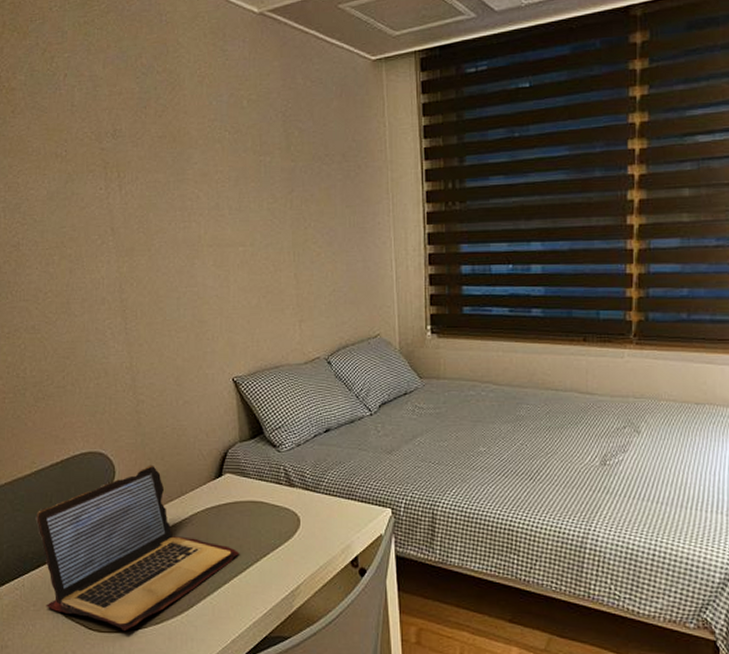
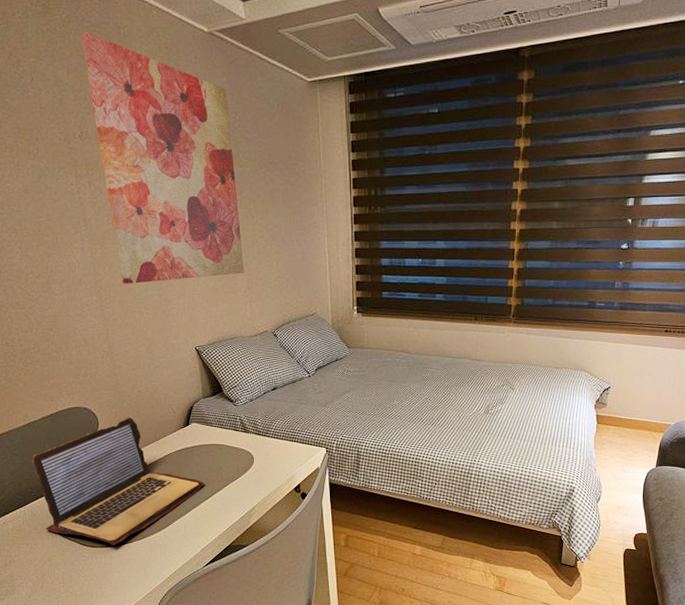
wall art: none [119,21,293,302] -> present [80,31,244,284]

